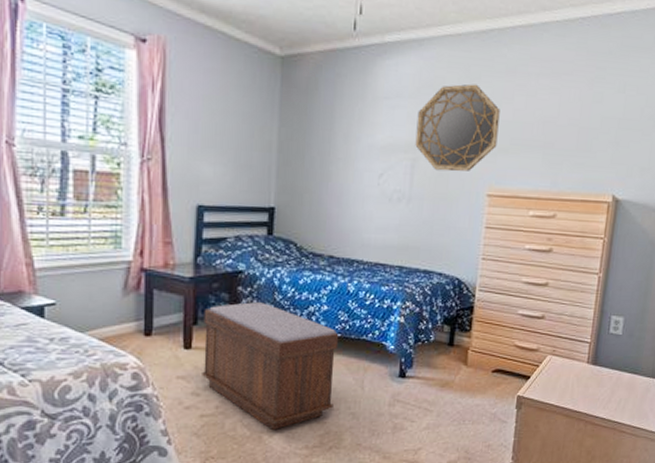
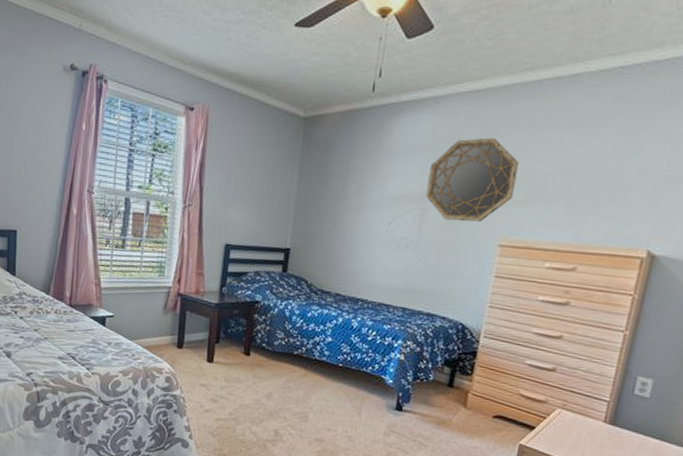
bench: present [202,302,339,431] -> none [220,328,341,441]

